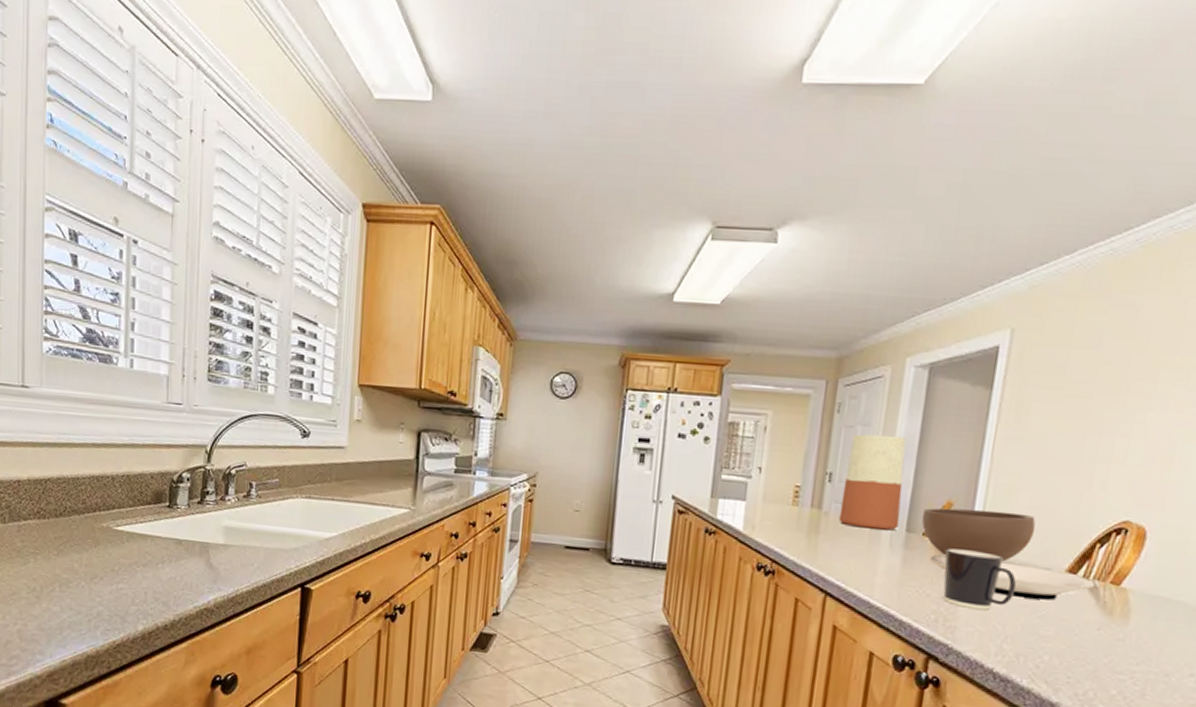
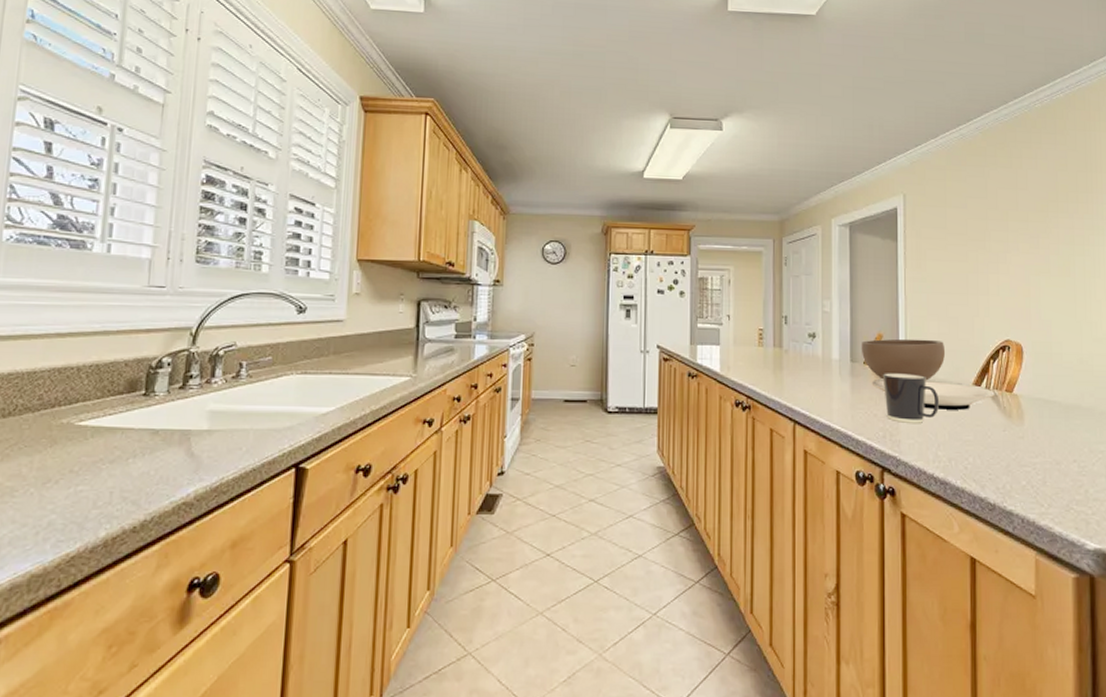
vase: present [838,434,907,531] -> none [797,281,844,362]

